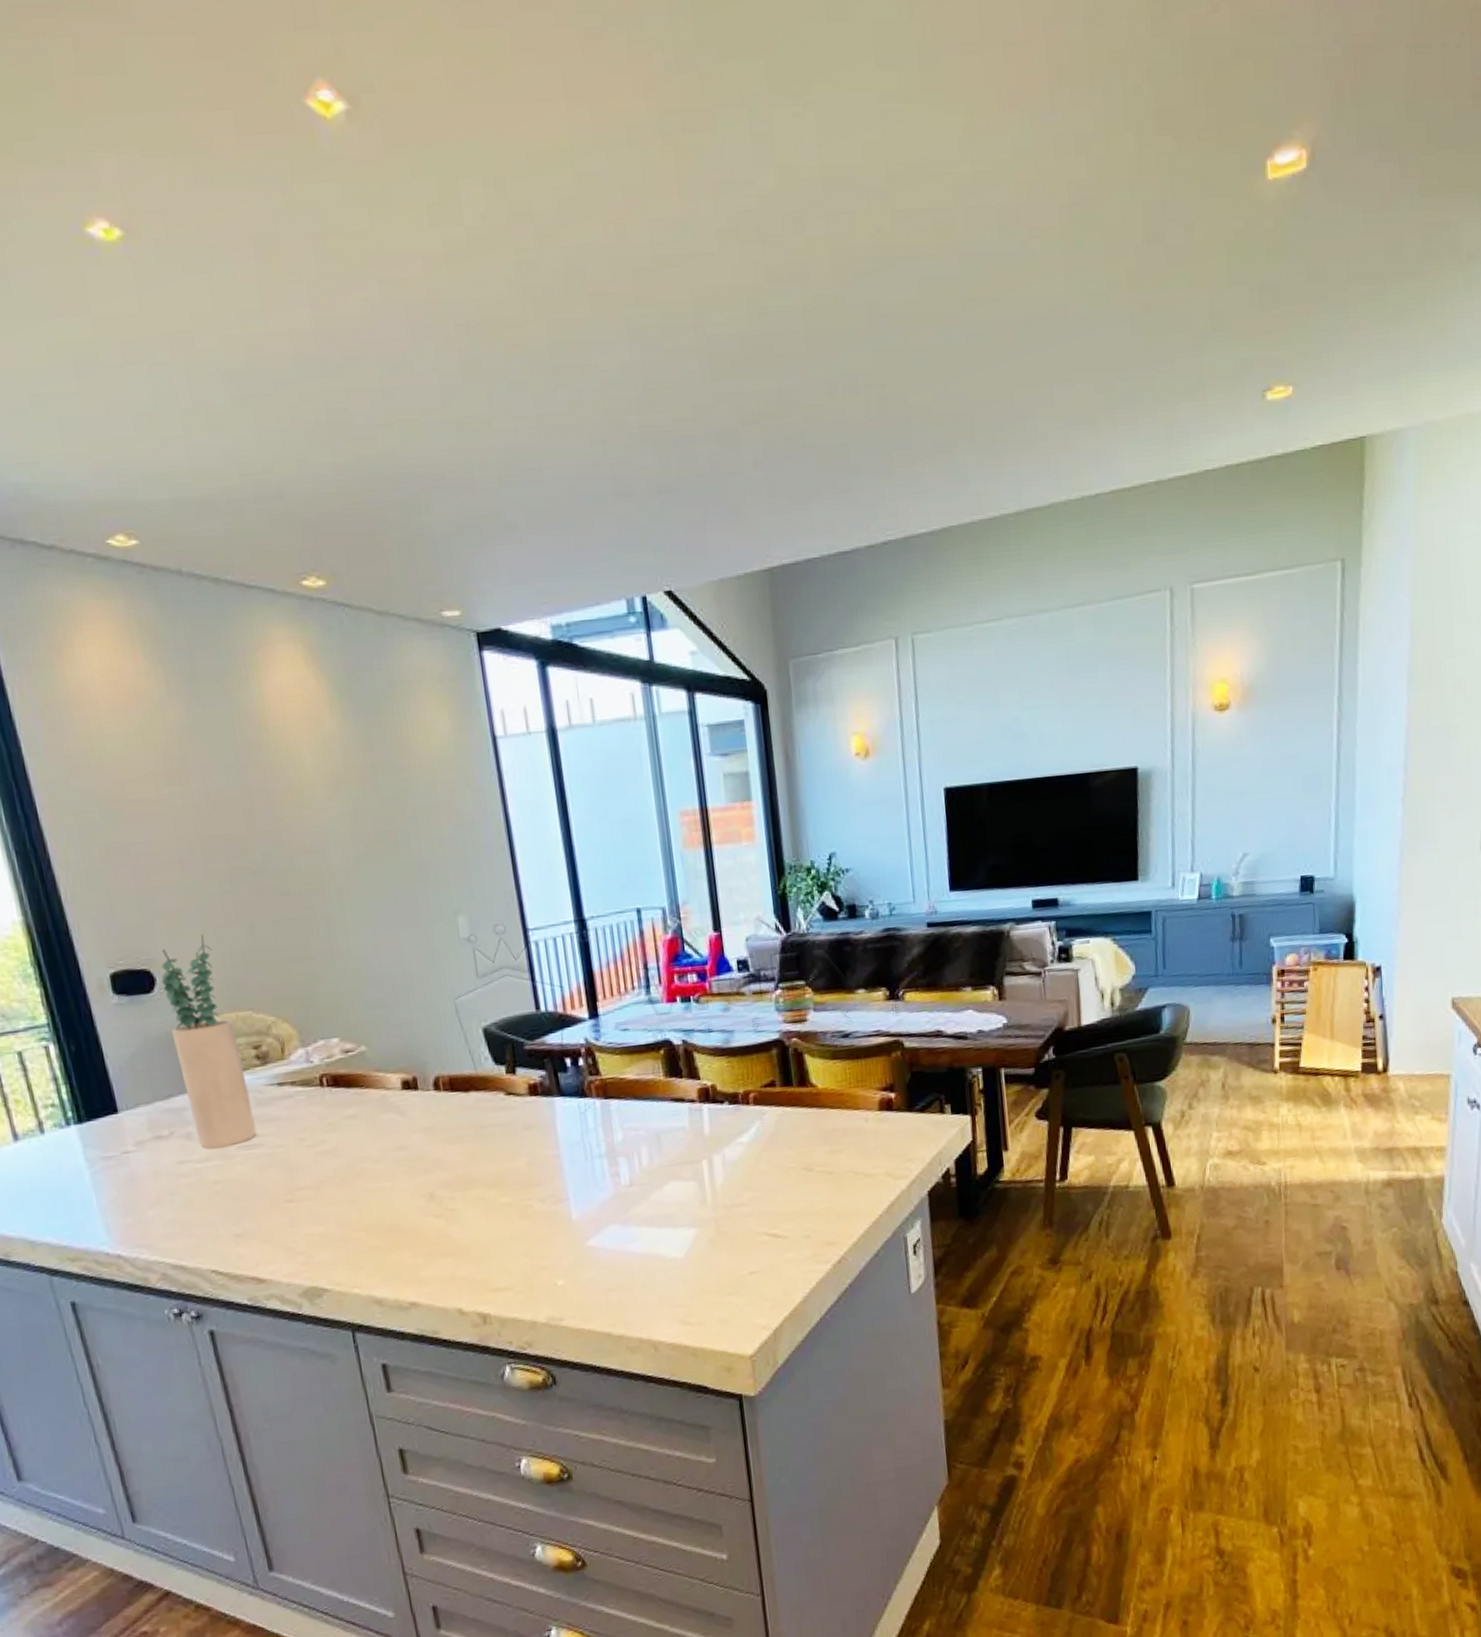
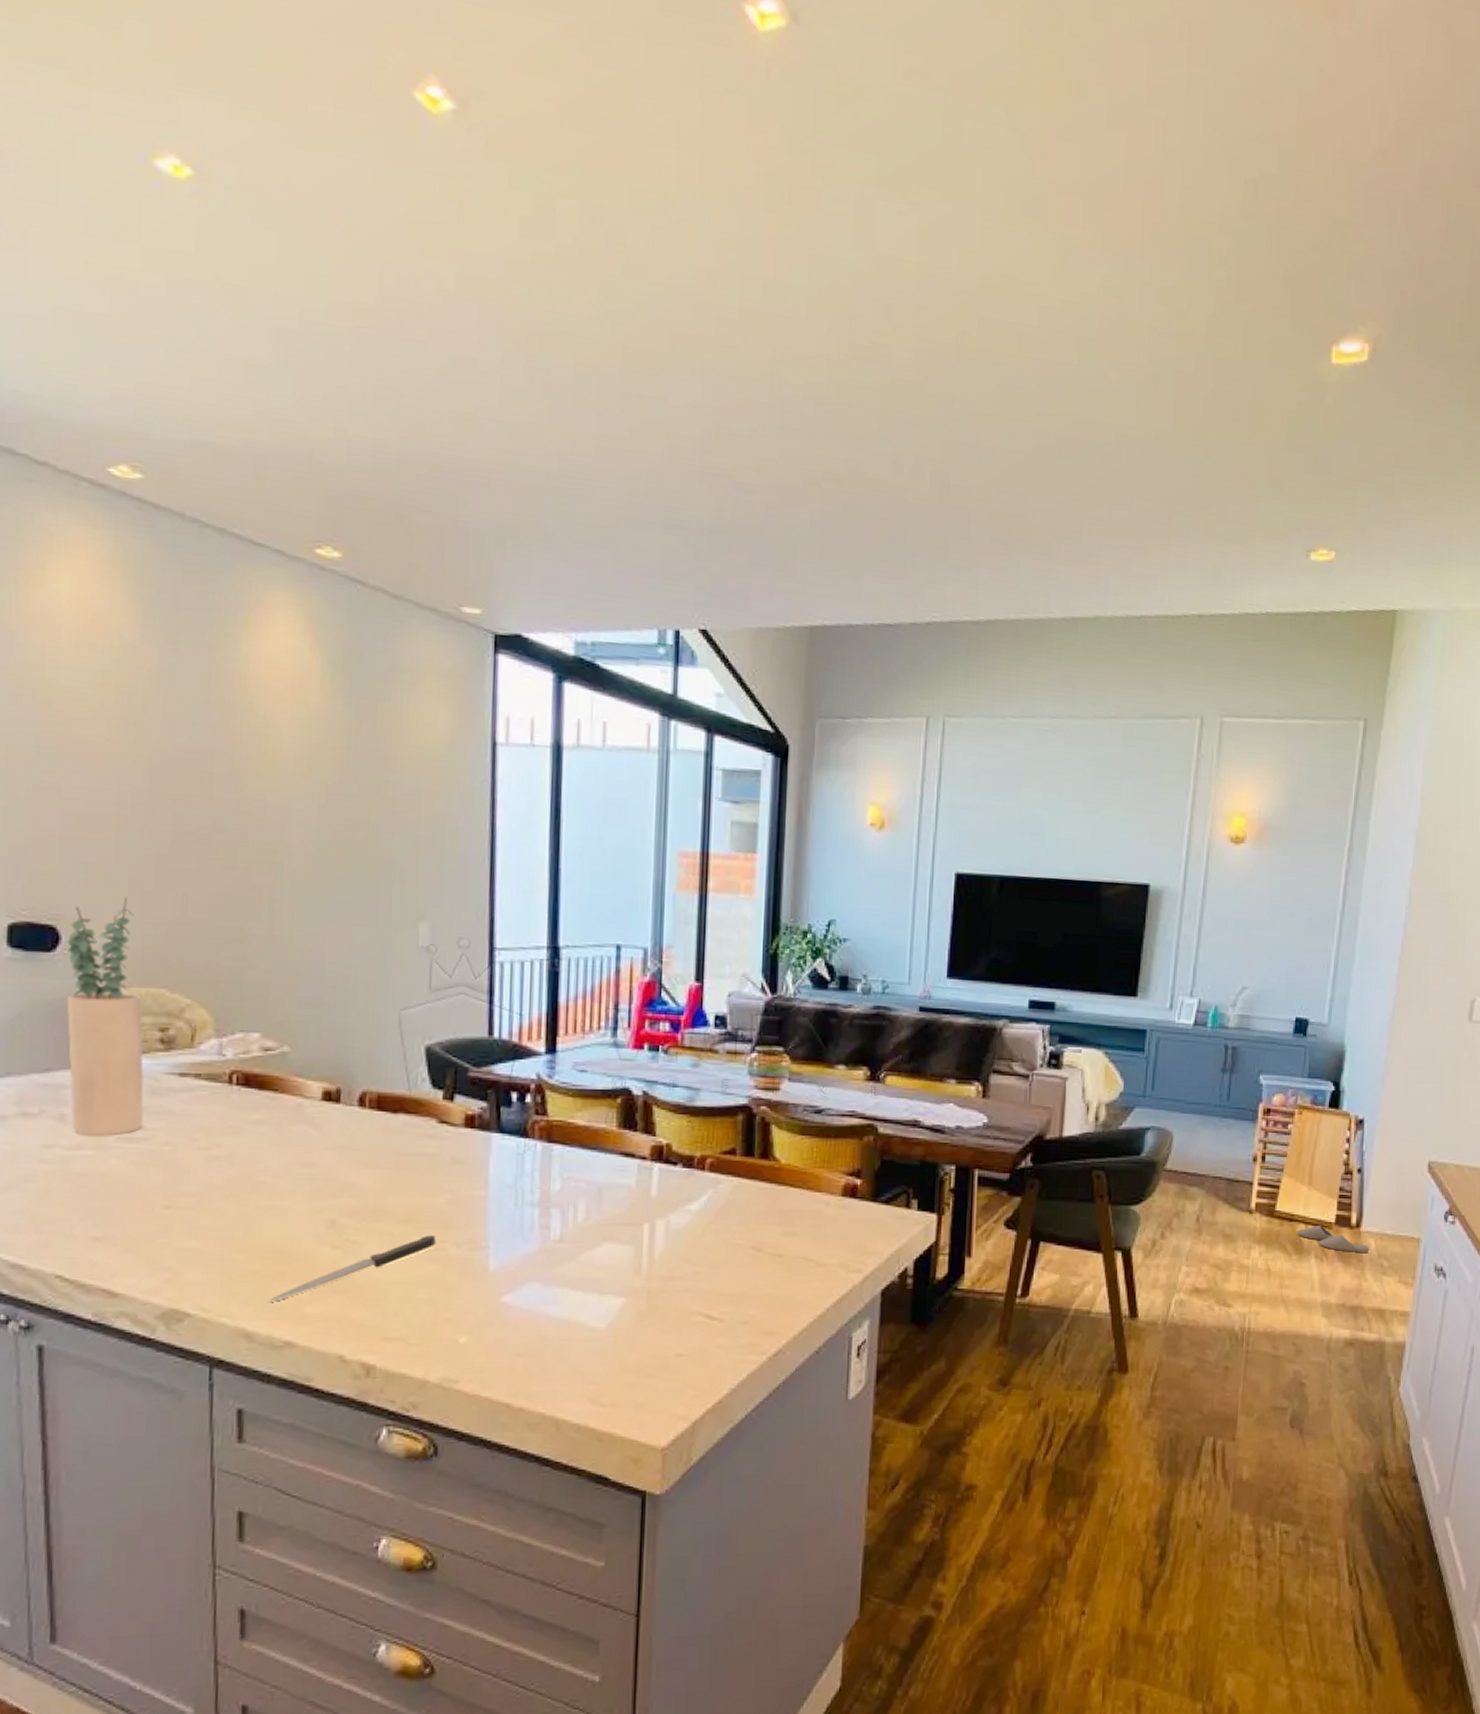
kitchen knife: none [389,1195,523,1272] -> present [267,1235,437,1303]
slippers: none [1323,1074,1399,1098] -> present [1296,1225,1370,1254]

